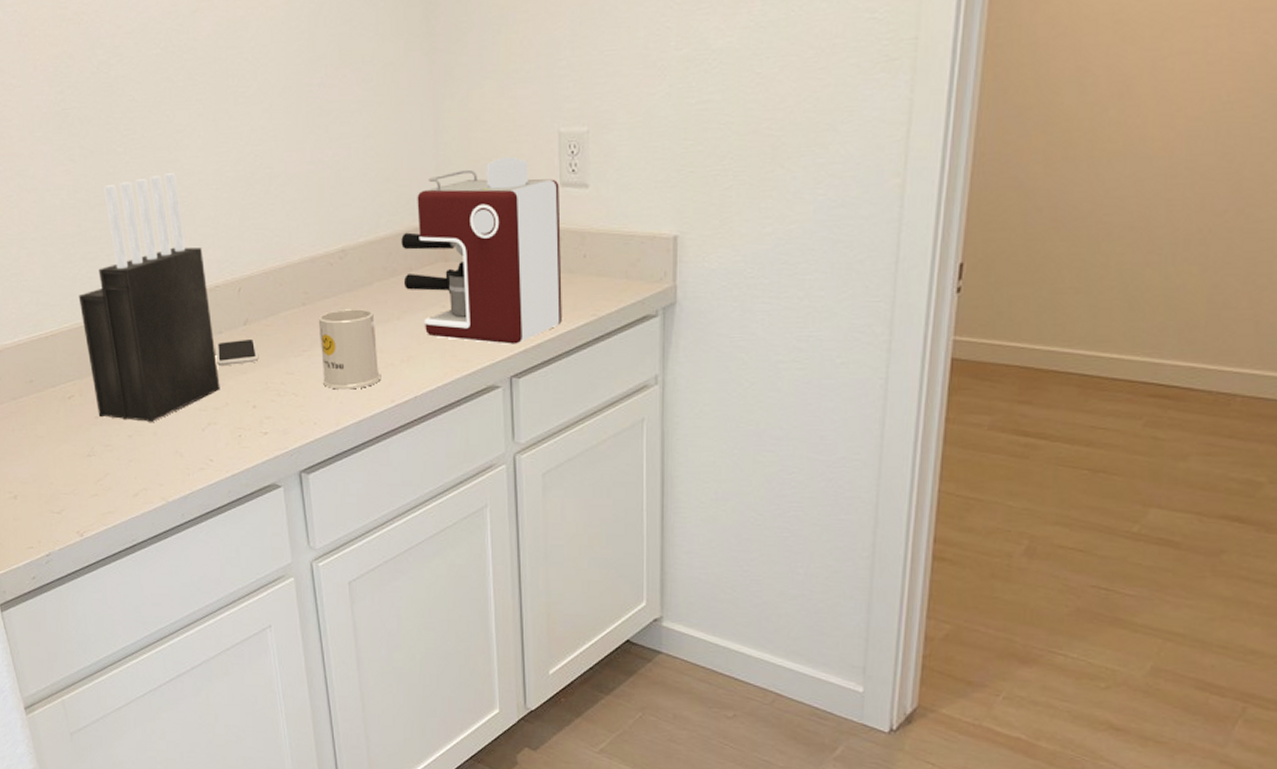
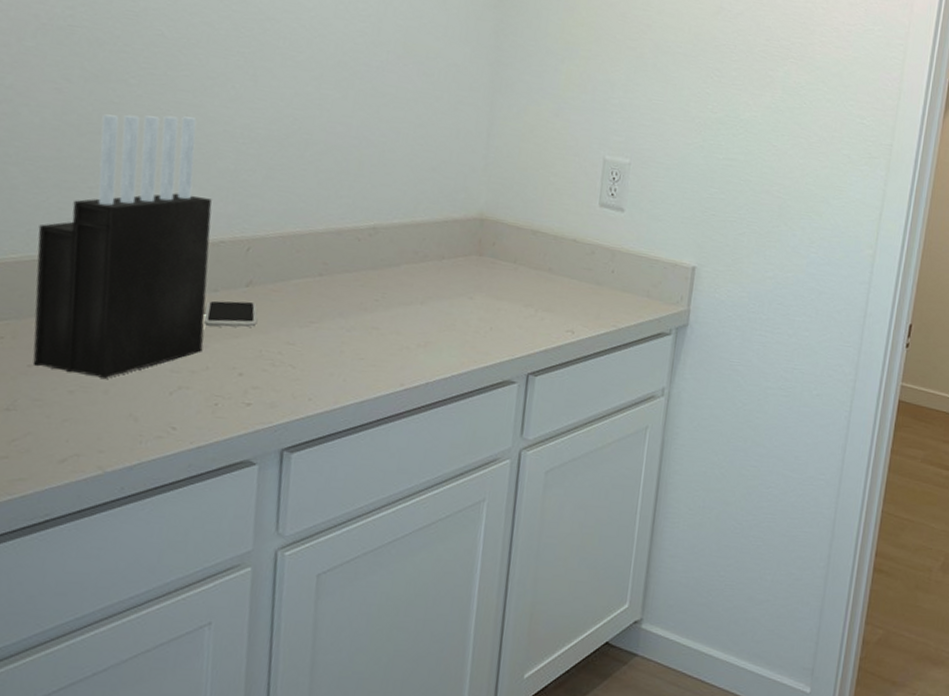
mug: present [318,309,380,390] -> none [327,285,397,368]
coffee maker: present [401,156,562,344] -> none [433,170,599,344]

